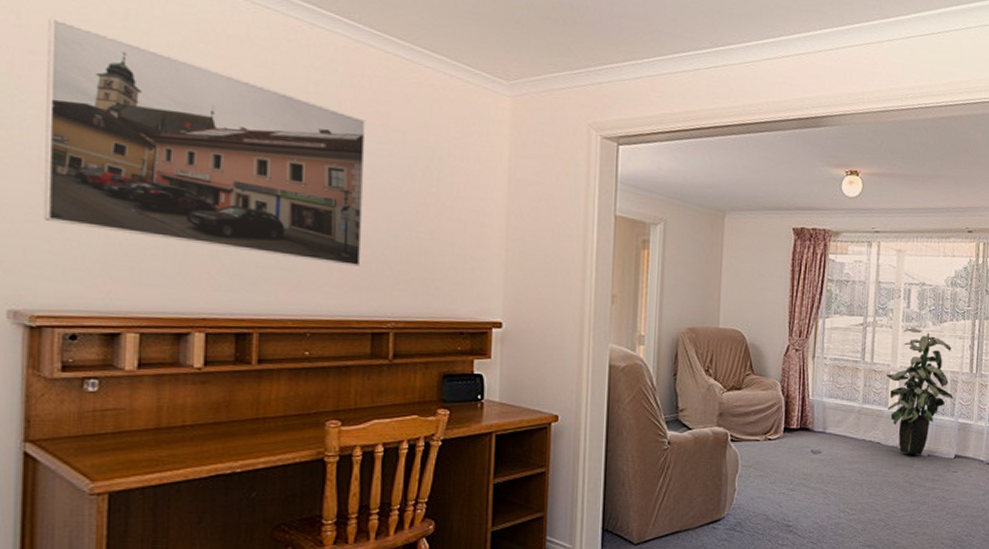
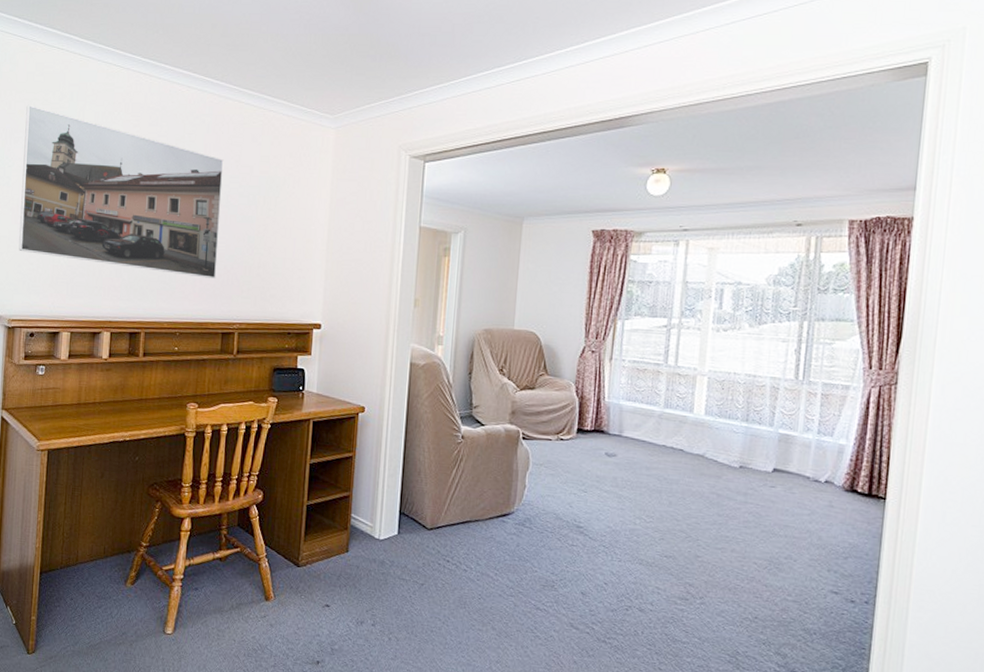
indoor plant: present [886,328,953,455] -> none [692,330,773,466]

